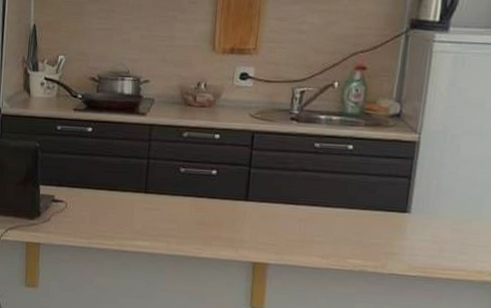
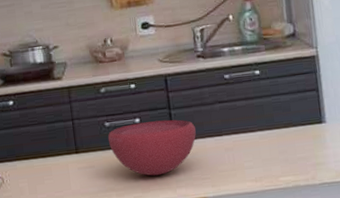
bowl: none [180,174,272,232] -> present [108,119,196,176]

